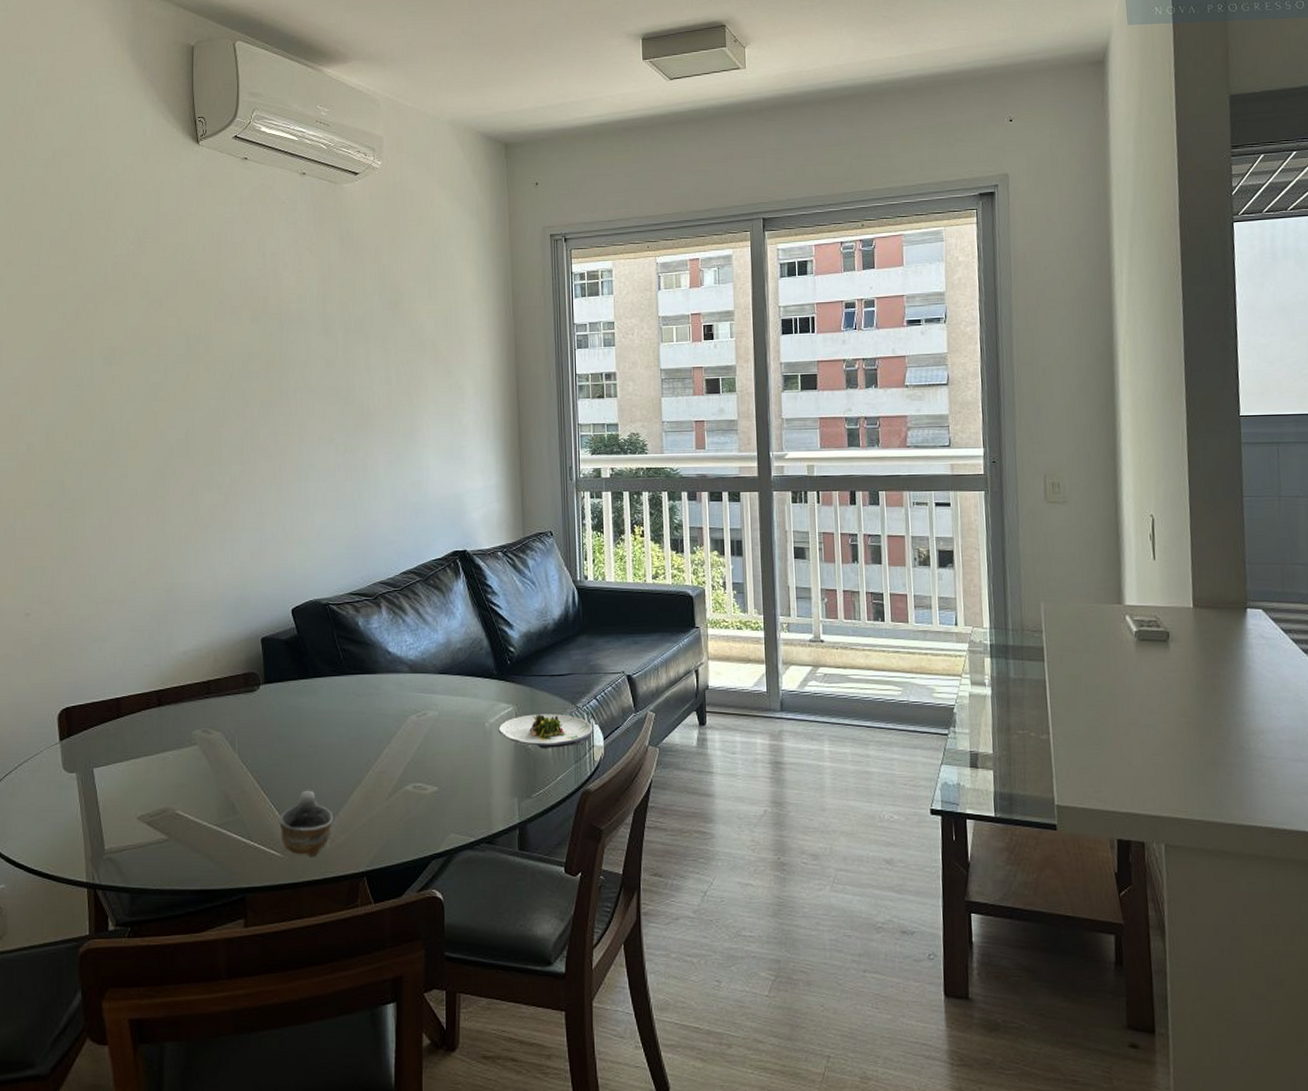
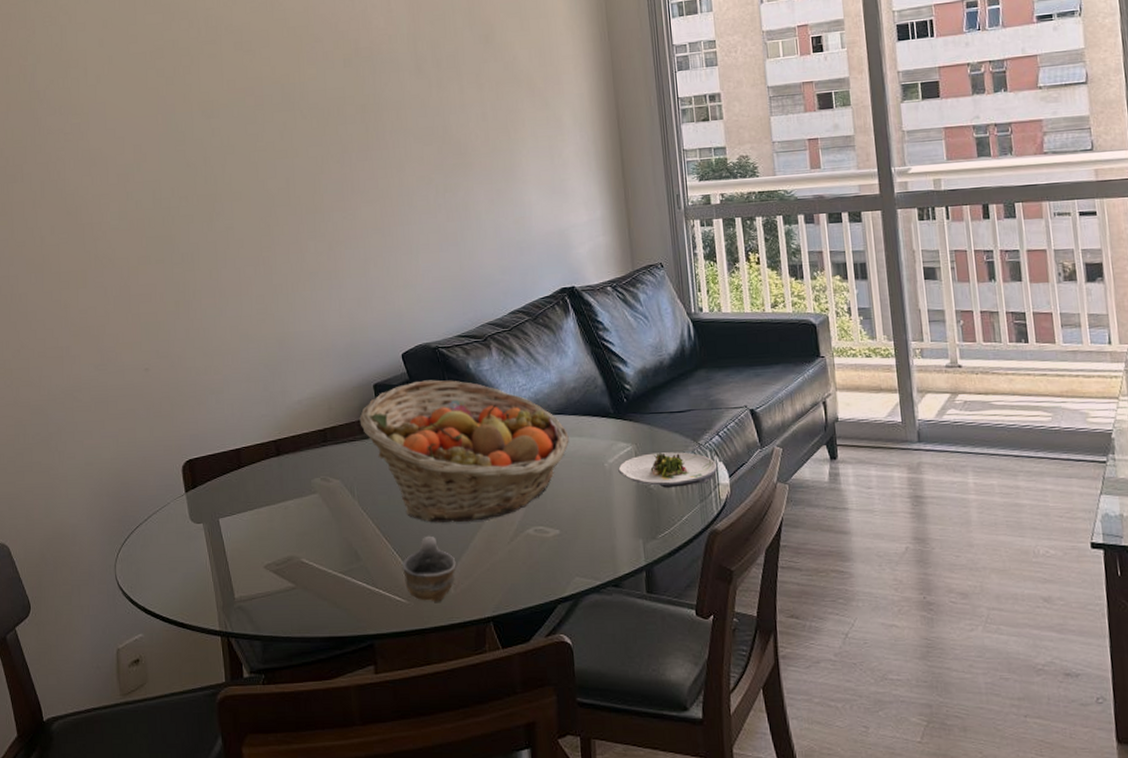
fruit basket: none [245,636,452,777] -> present [359,380,569,523]

